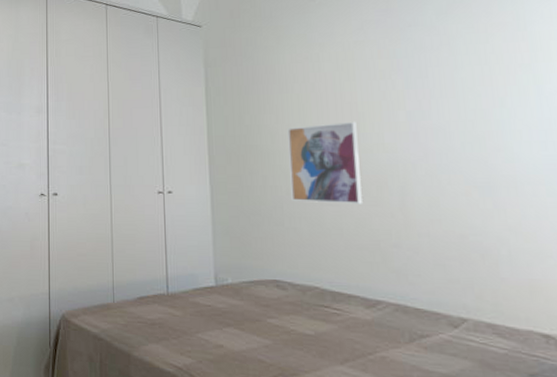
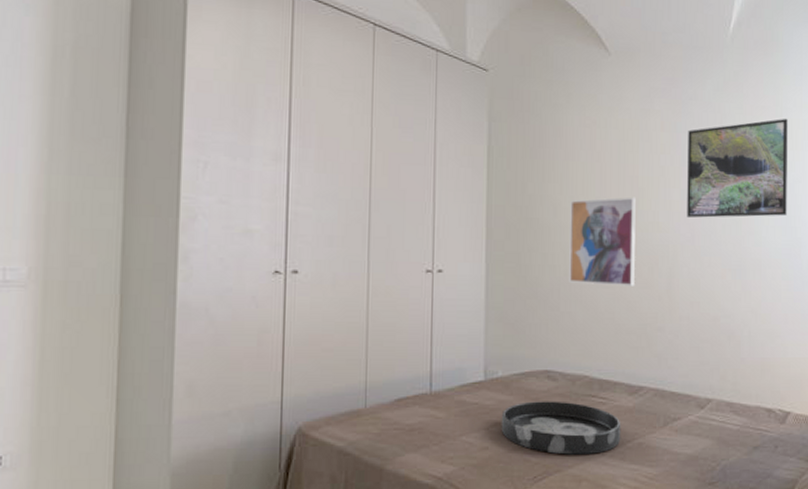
tray: none [233,307,361,363] -> present [501,401,621,455]
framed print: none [410,31,545,138] -> present [687,118,788,219]

